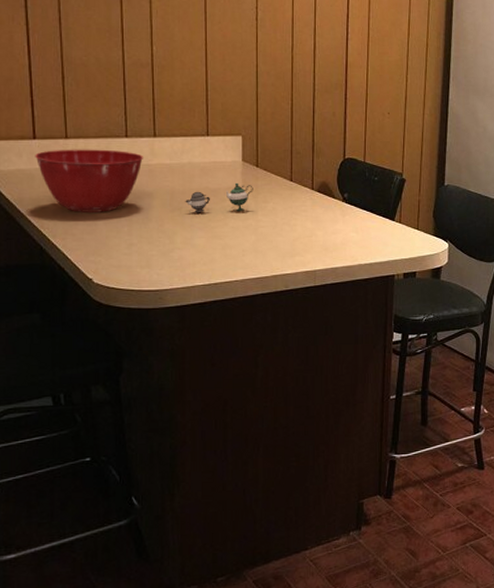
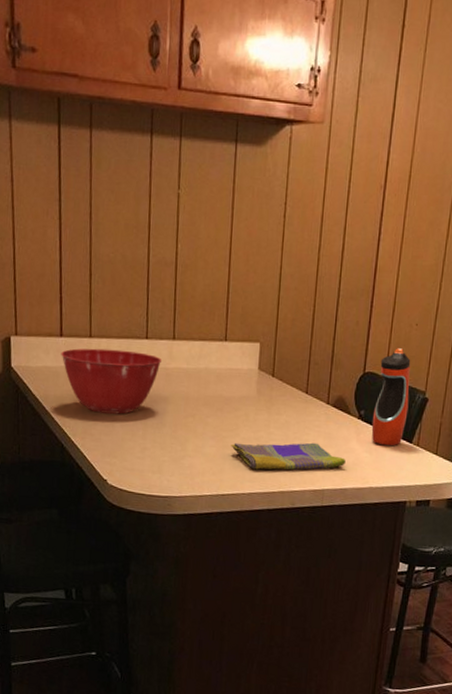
teapot: present [185,182,253,213] -> none [199,392,268,422]
dish towel: none [220,227,334,257] -> present [231,442,346,470]
water bottle: none [355,135,388,225] -> present [371,348,411,446]

